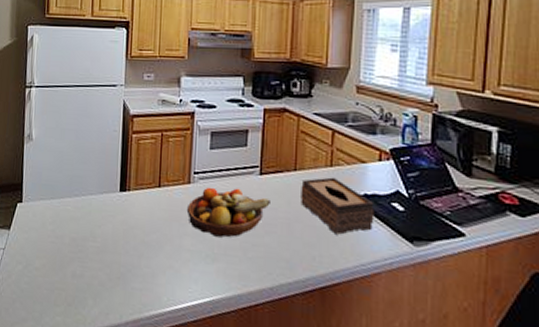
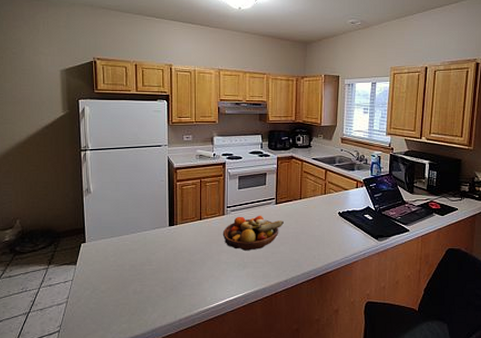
tissue box: present [301,177,374,235] -> none [305,202,354,239]

